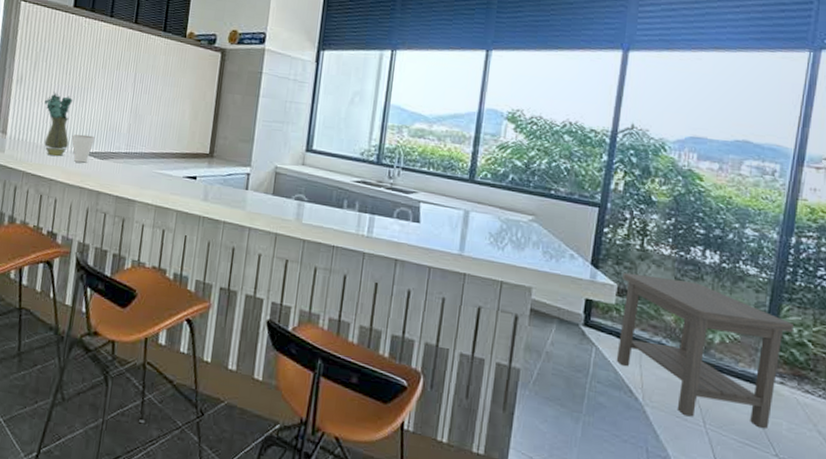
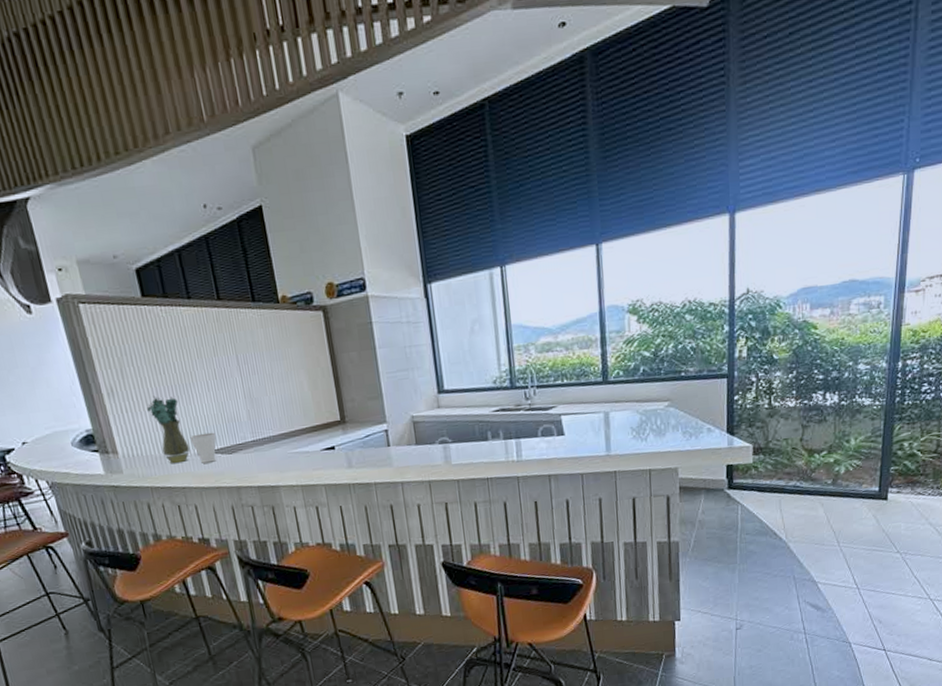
side table: present [616,272,793,428] -> none [756,425,905,542]

